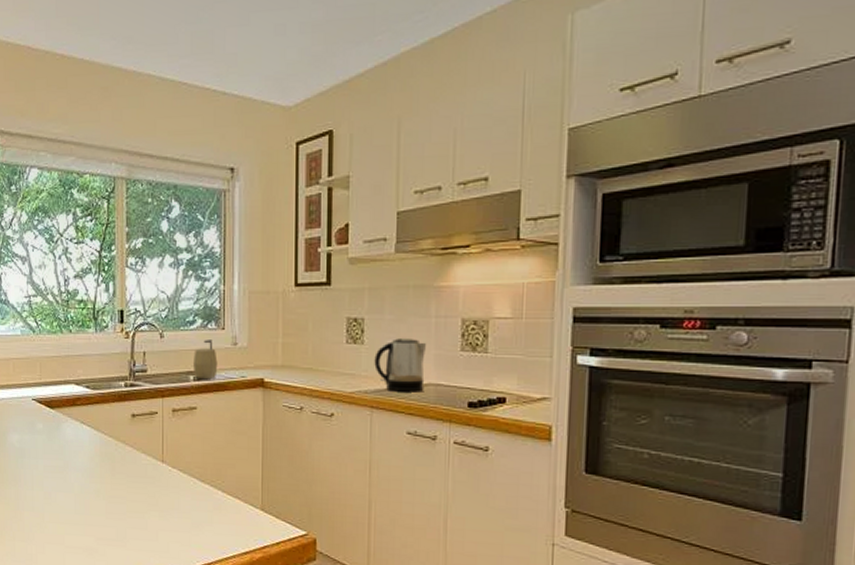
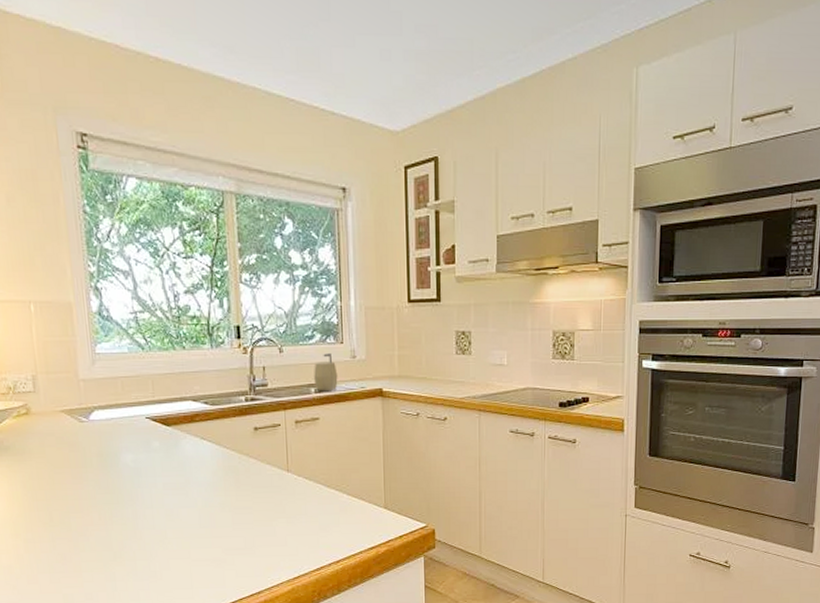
kettle: present [374,337,426,392] -> none [481,348,524,396]

